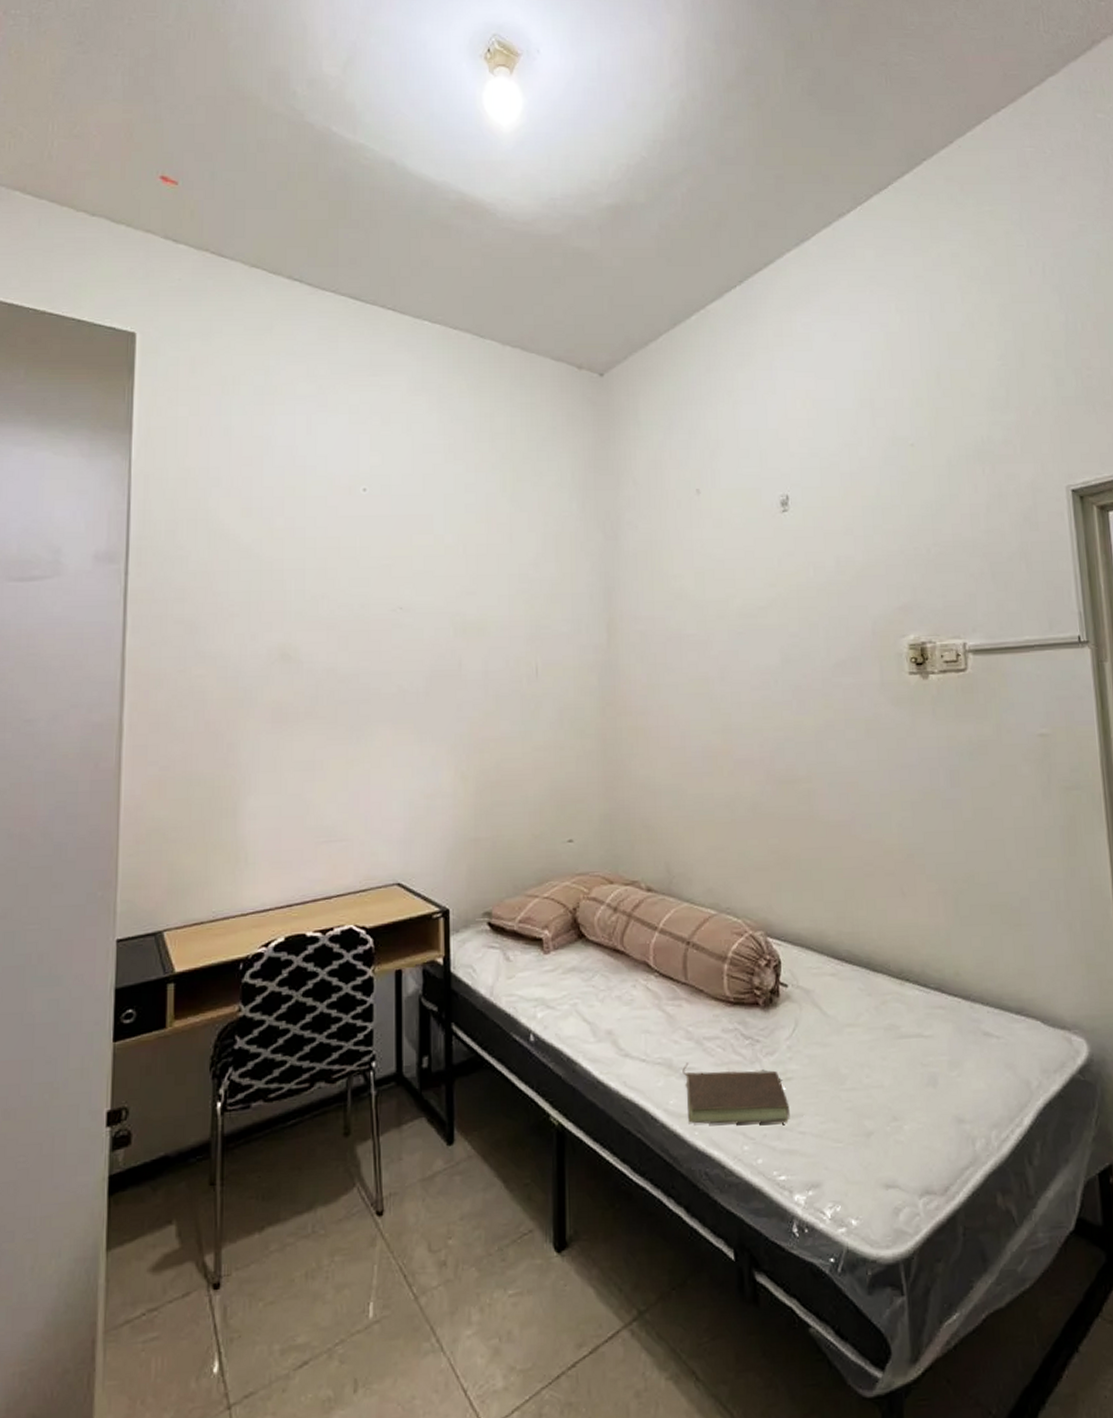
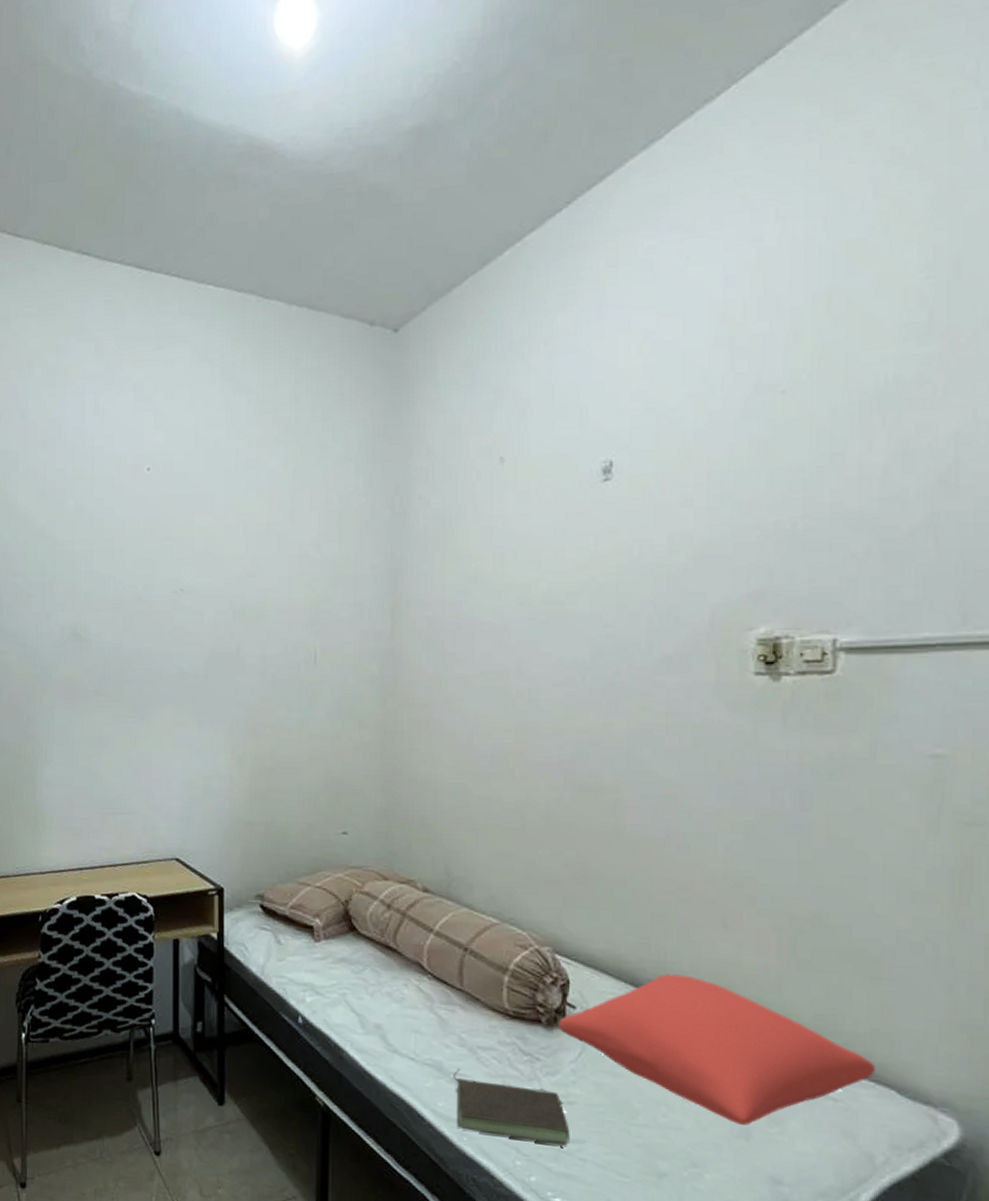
cushion: none [774,942,1024,1074] -> present [558,974,875,1126]

